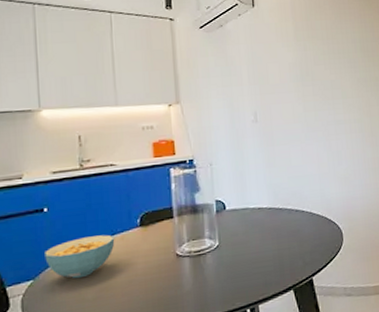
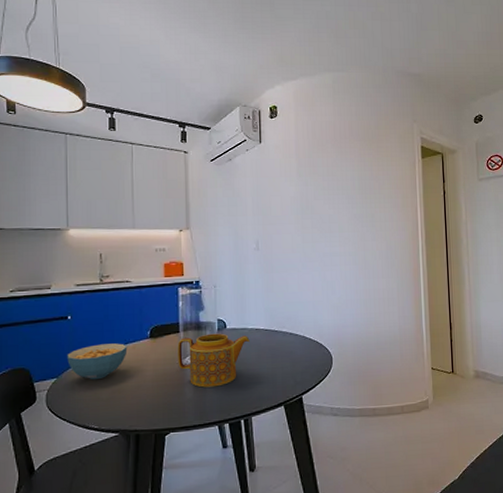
teapot: none [172,215,252,277] -> present [177,333,250,388]

